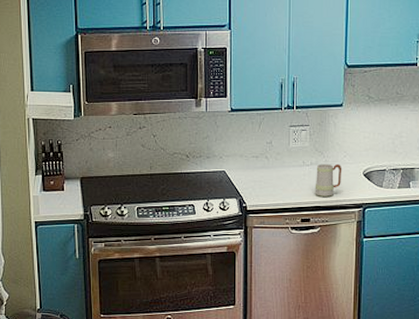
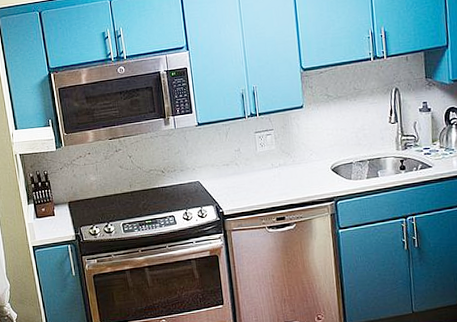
mug: present [315,163,342,197] -> none [285,162,311,195]

